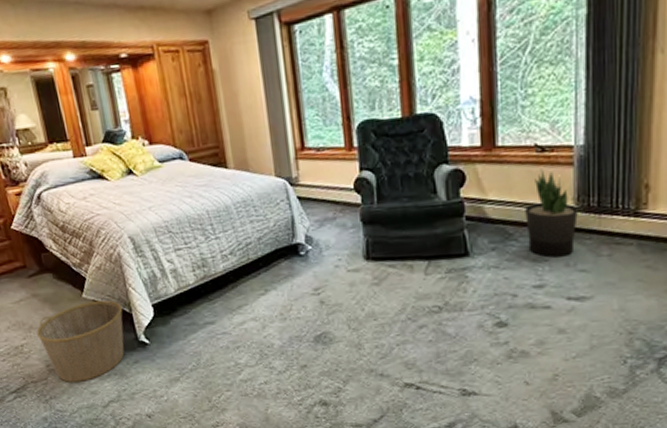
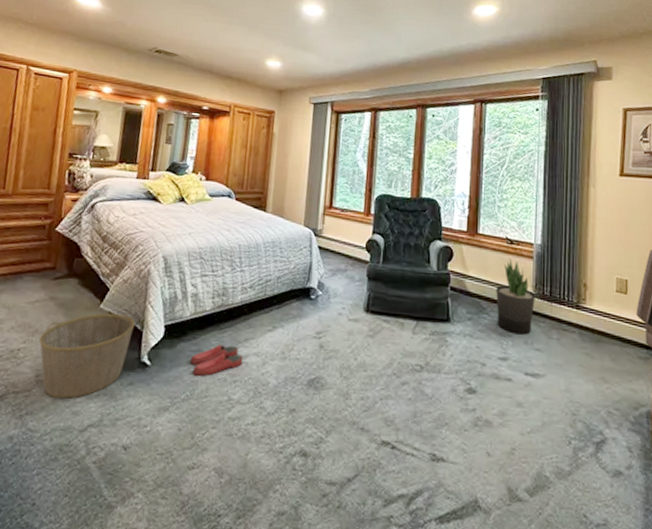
slippers: none [188,314,242,347] -> present [191,345,243,376]

